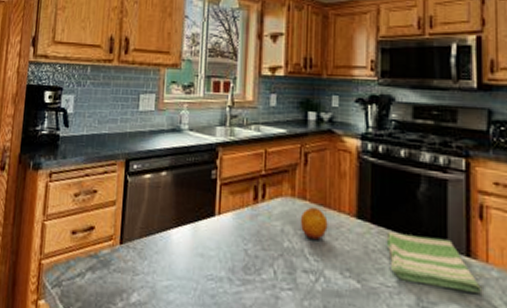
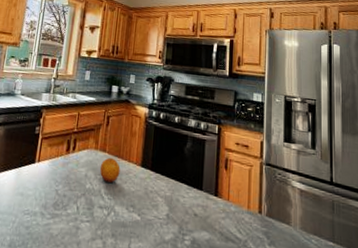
dish towel: present [386,231,483,293] -> none [161,177,224,223]

